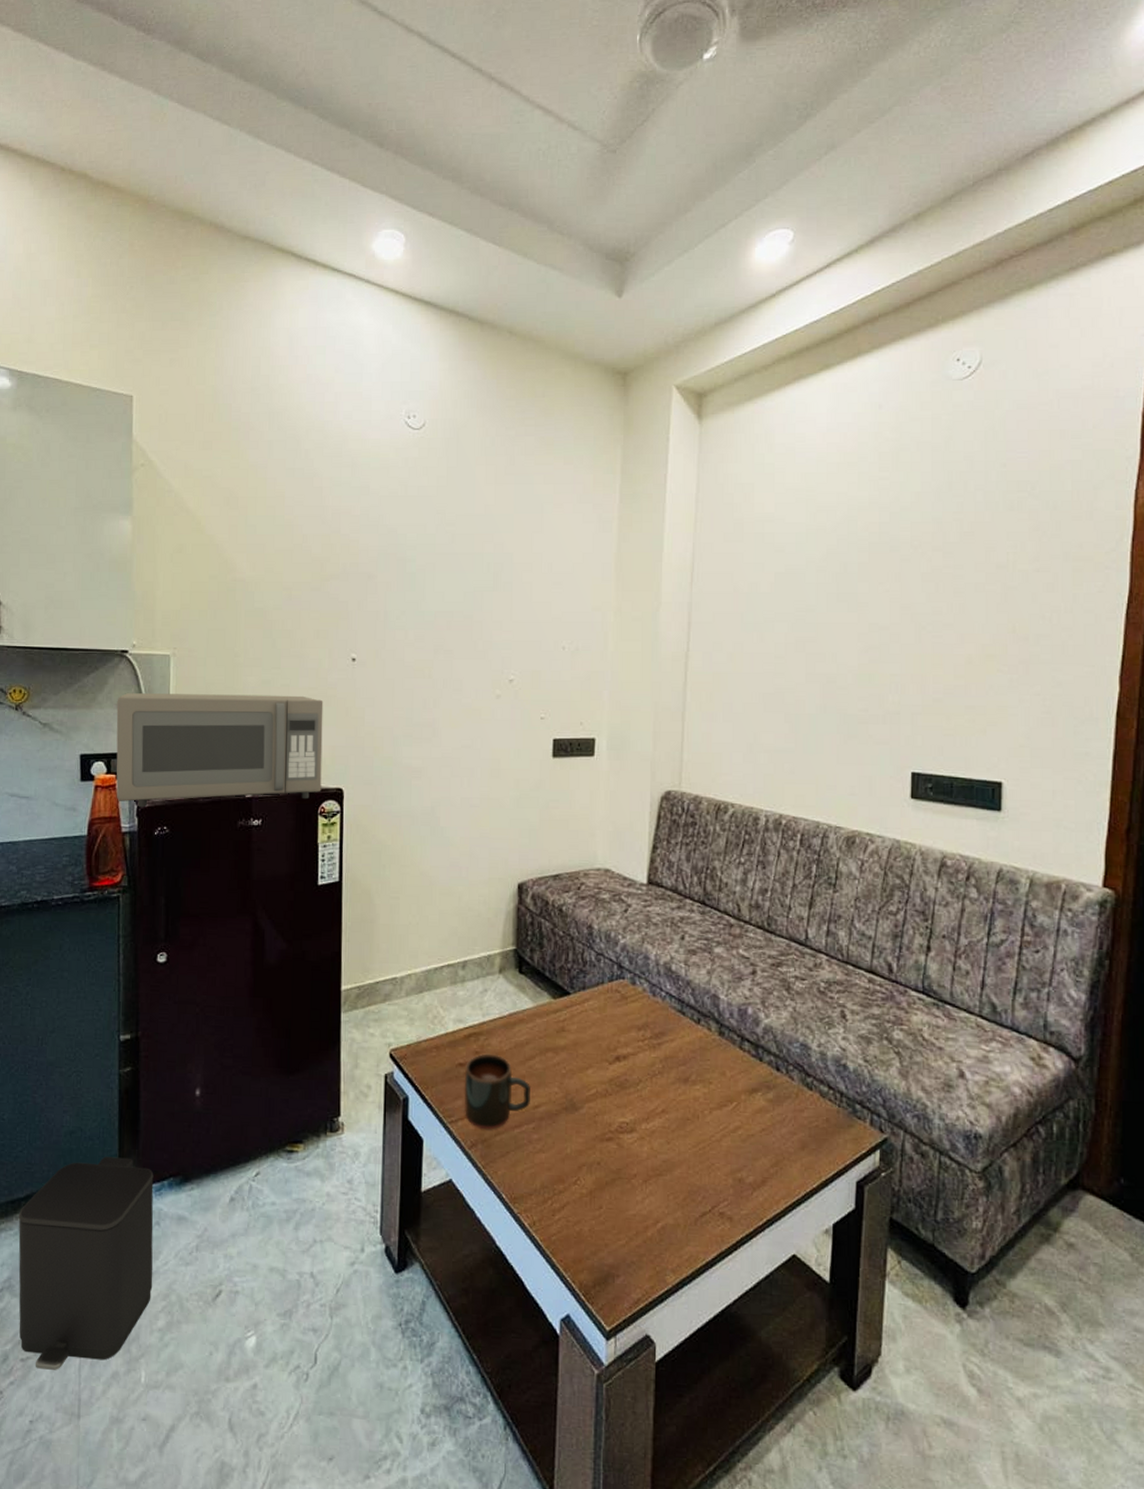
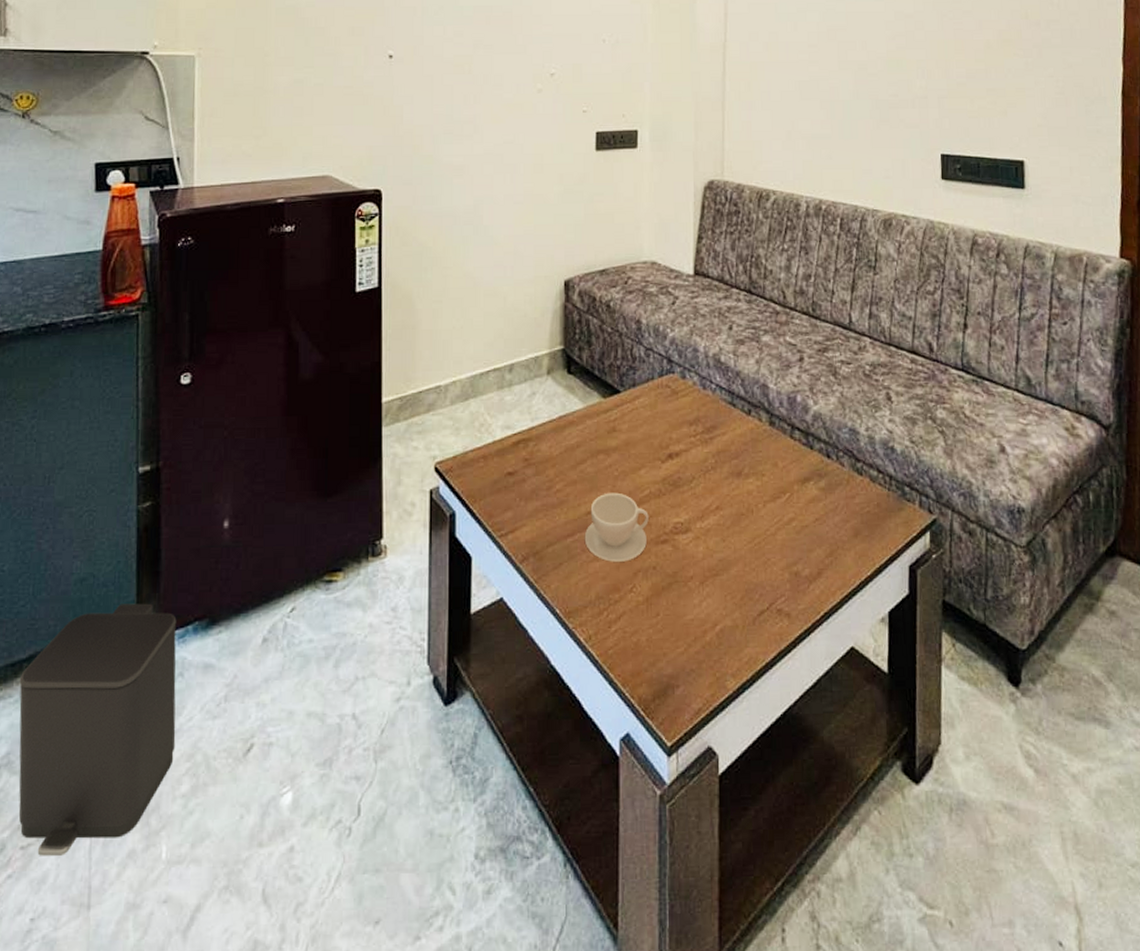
microwave: present [116,693,323,808] -> none [135,95,360,218]
mug: present [464,1053,532,1129] -> none [513,460,584,540]
teacup: none [531,1089,595,1155] -> present [584,492,649,562]

